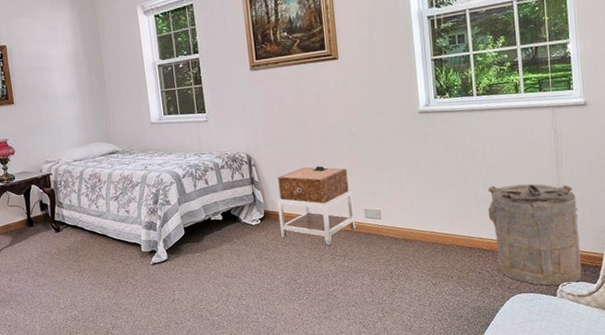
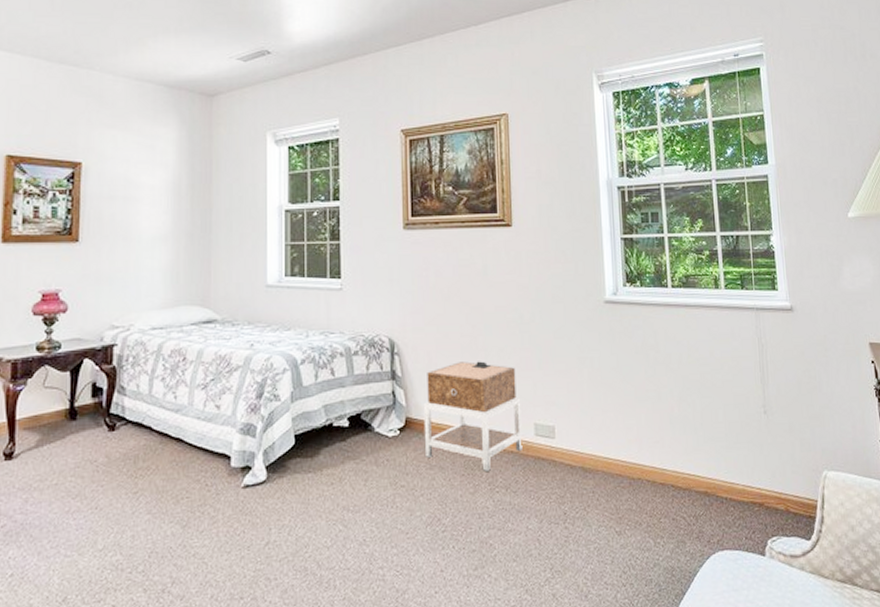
laundry hamper: present [488,184,582,286] -> none [684,402,794,541]

